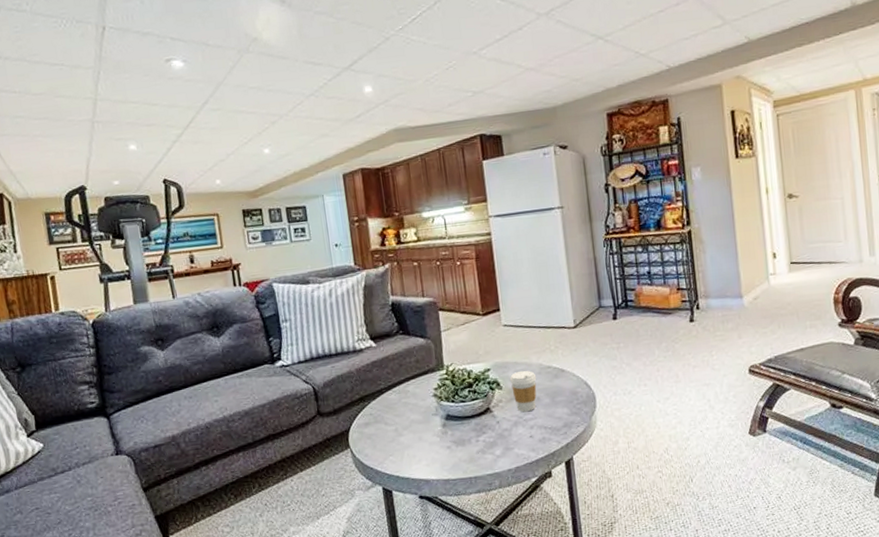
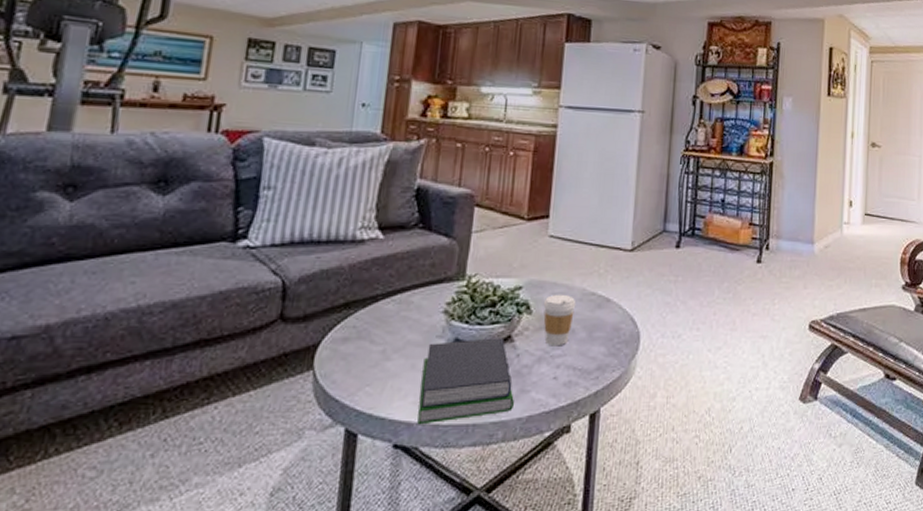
book: none [427,410,503,481] -> present [417,338,514,425]

